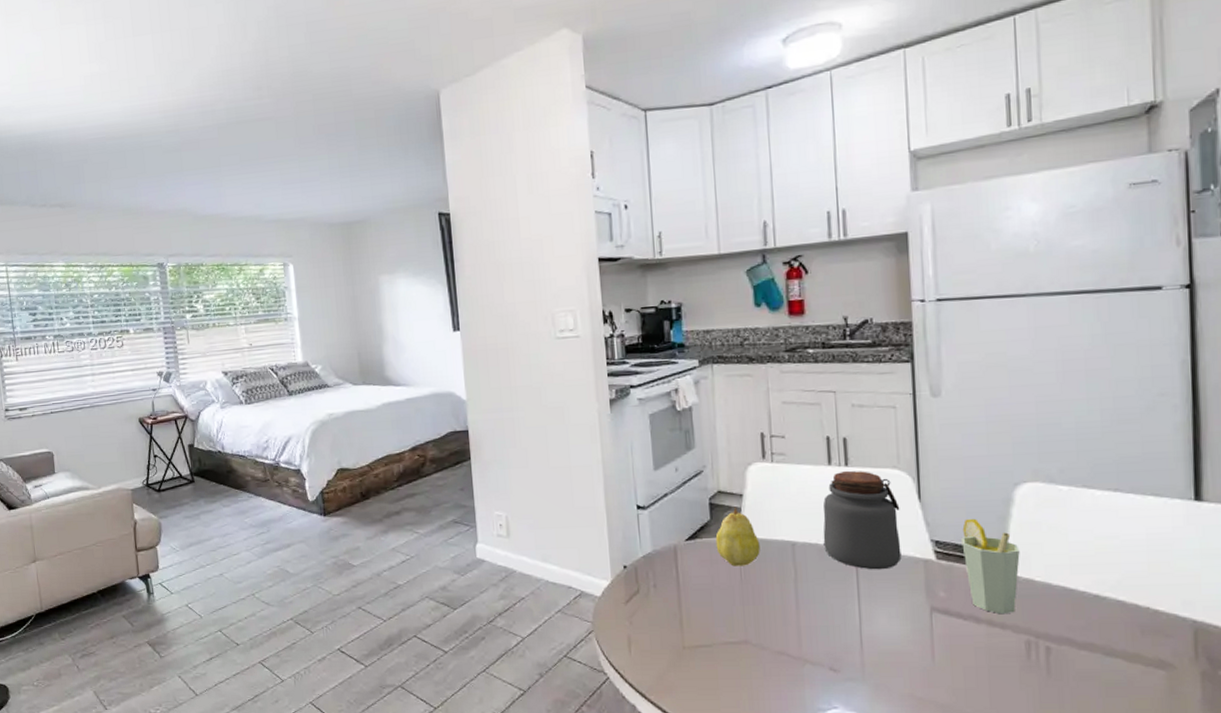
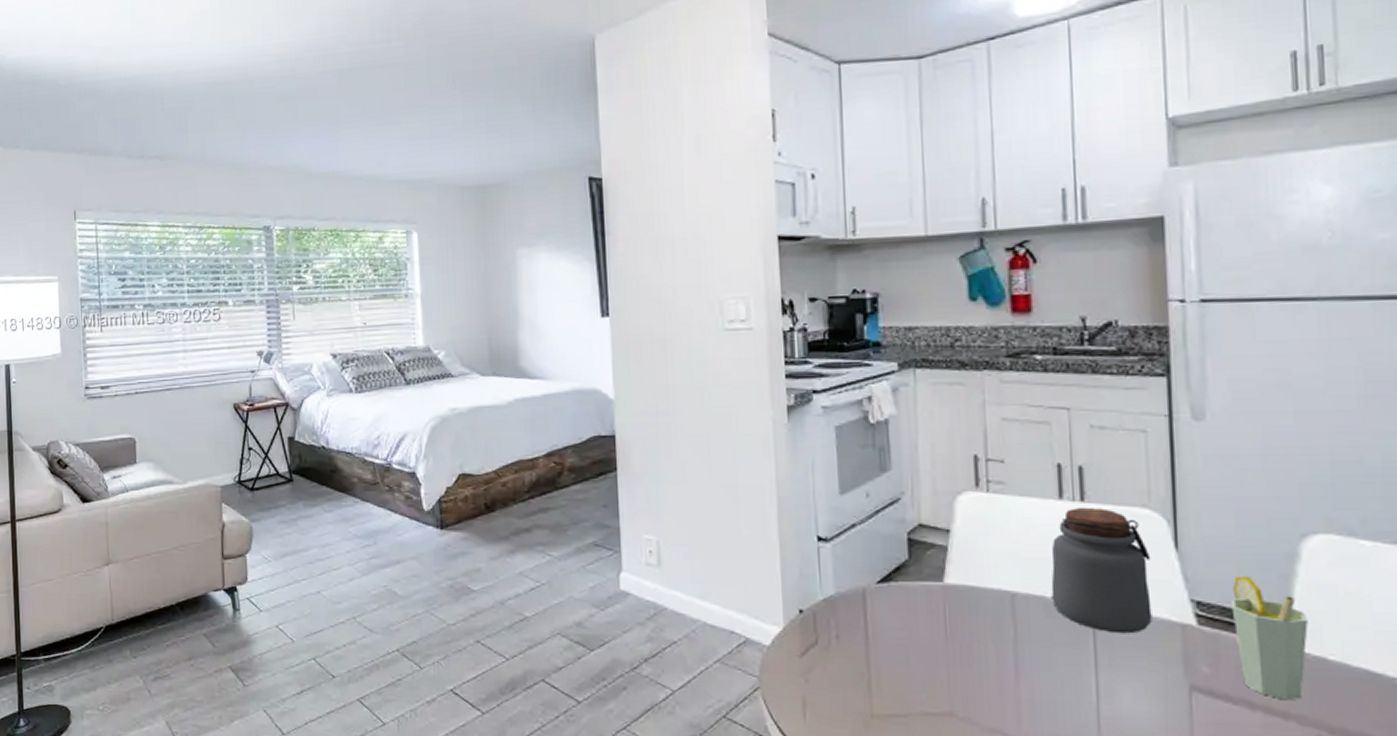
fruit: present [715,507,760,567] -> none [914,544,971,619]

